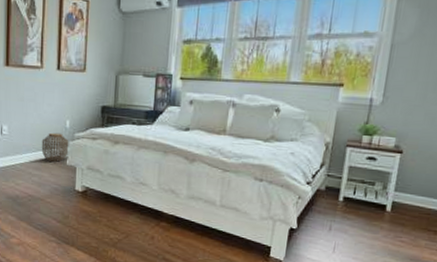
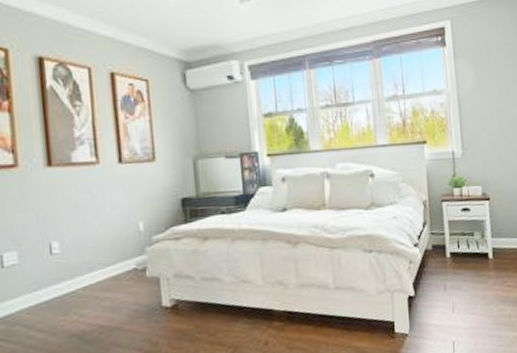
woven basket: present [41,132,69,162] -> none [109,239,147,277]

